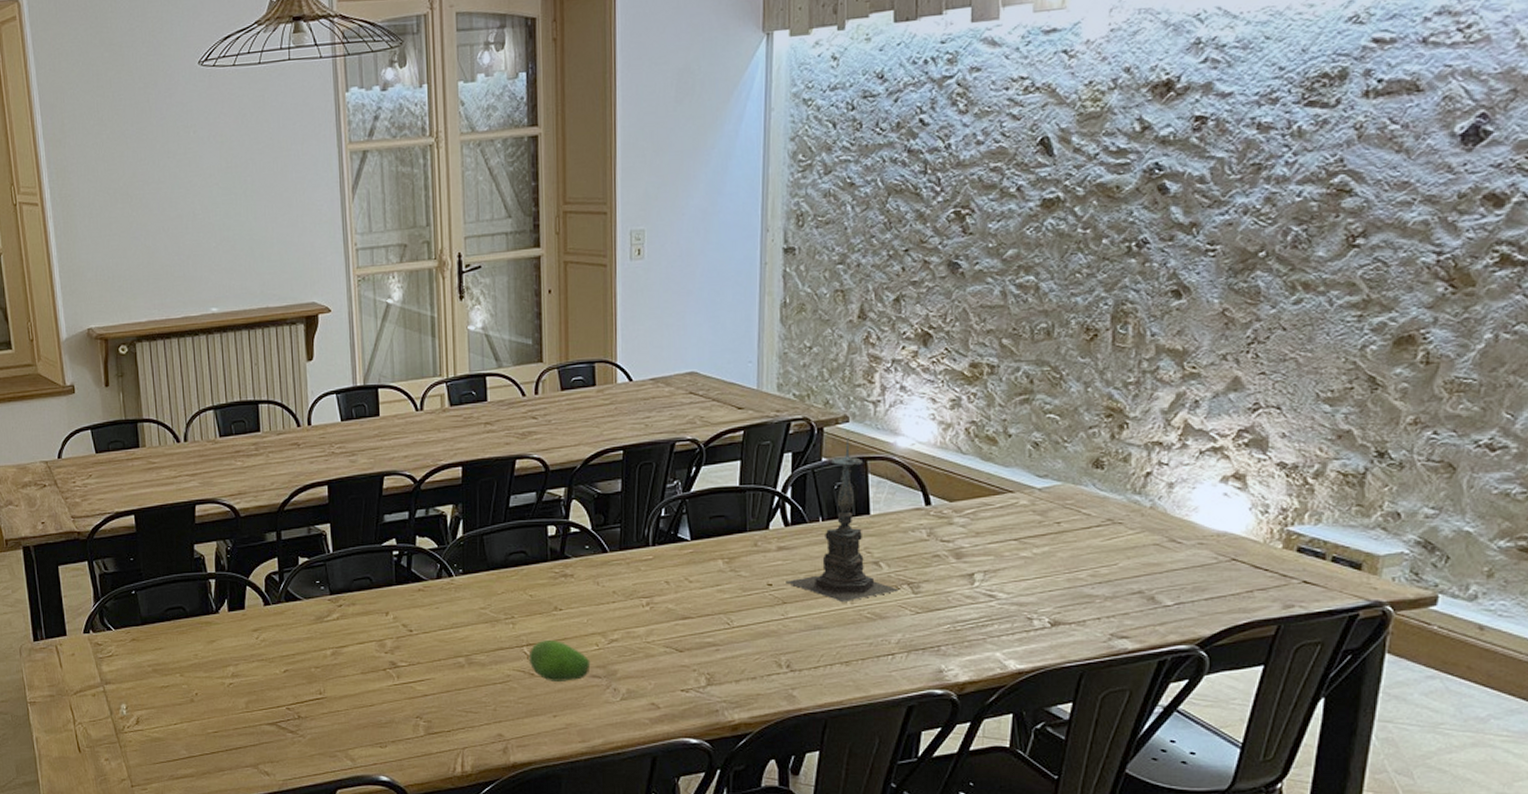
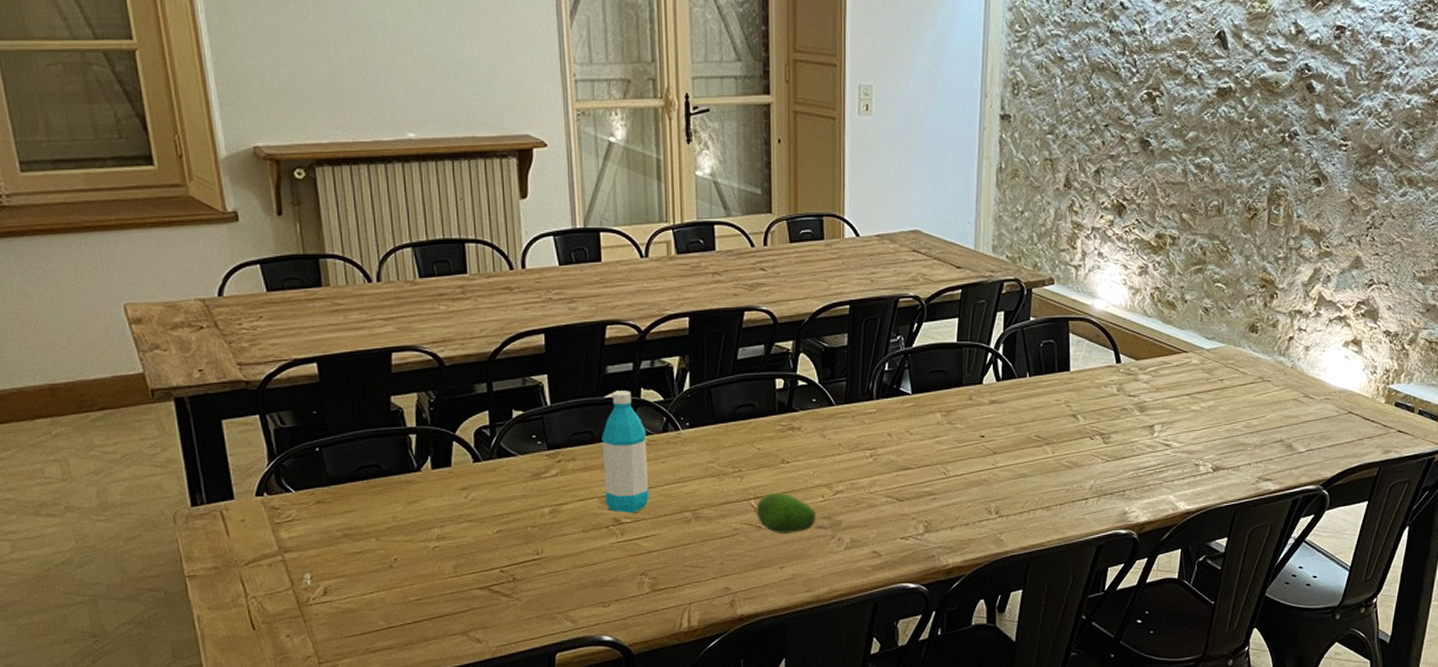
water bottle: none [379,538,425,657] -> present [601,390,650,514]
candle holder: present [786,437,900,602] -> none [996,298,1094,452]

